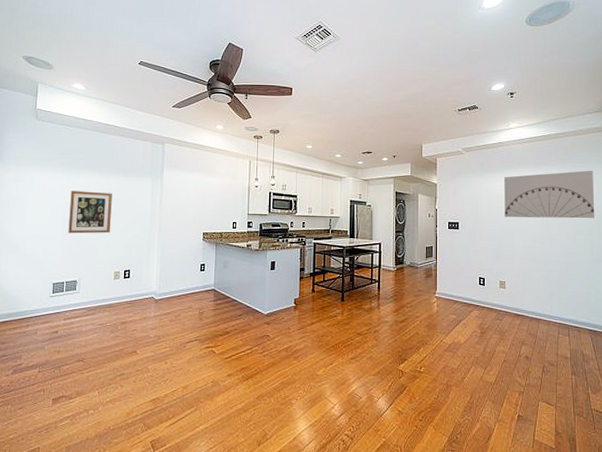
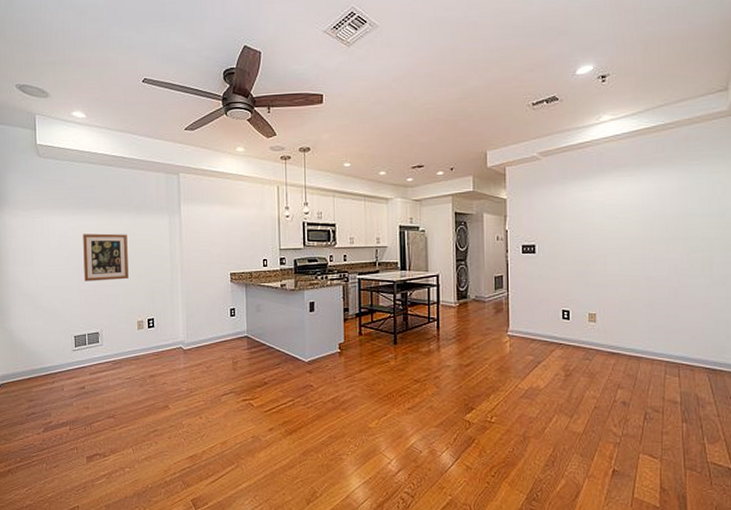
wall art: present [504,170,595,219] -> none [594,168,716,236]

